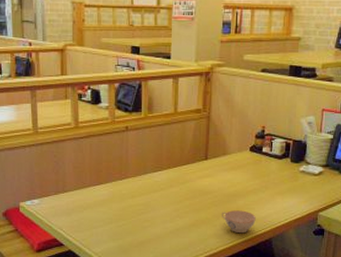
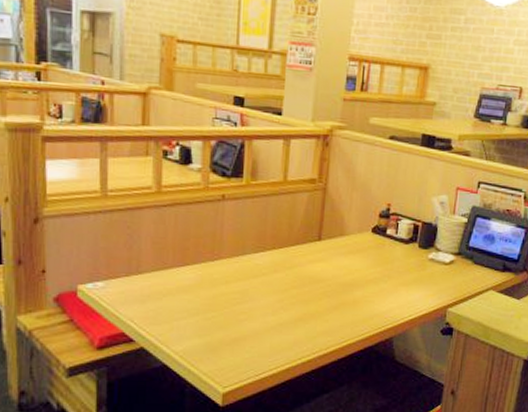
teacup: present [222,210,256,234] -> none [335,303,376,331]

